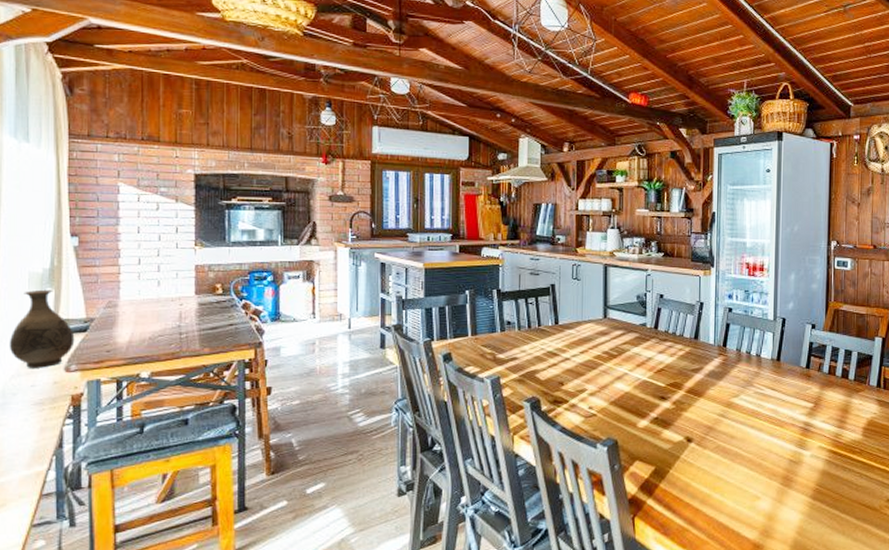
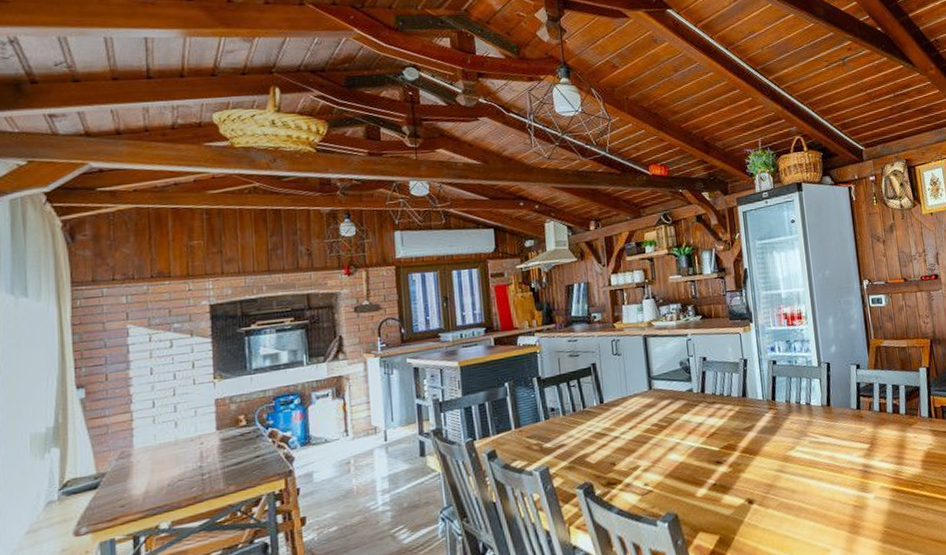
vase: present [9,289,75,368] -> none [9,448,84,539]

